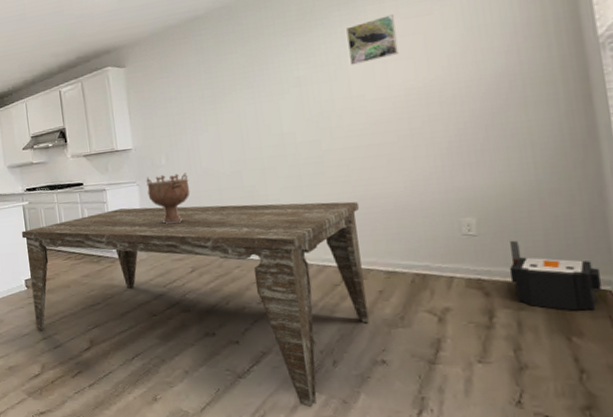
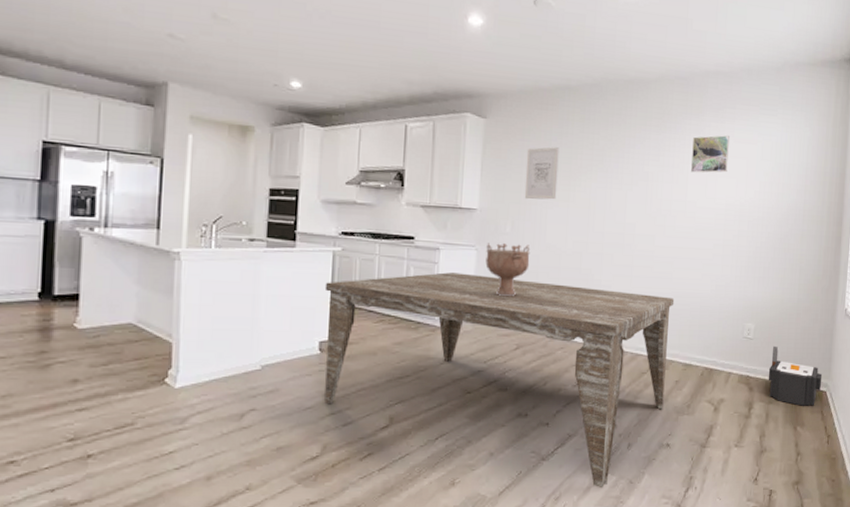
wall art: none [167,76,205,131] -> present [524,147,559,200]

